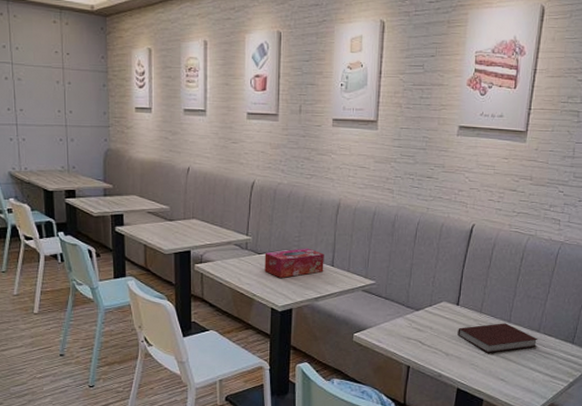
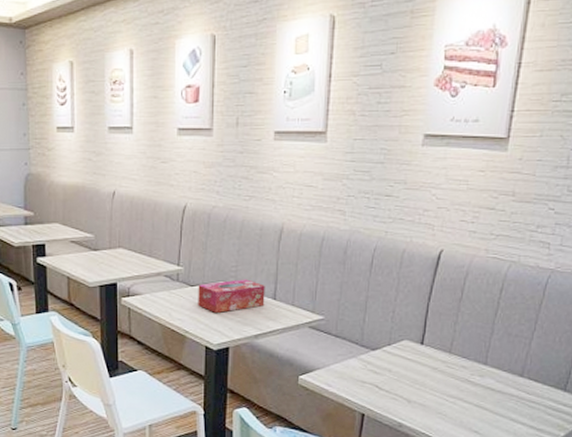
notebook: present [457,323,538,353] -> none [422,365,521,401]

